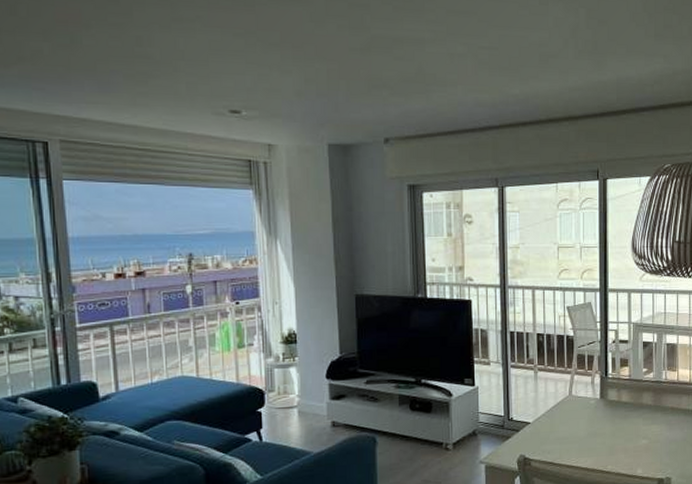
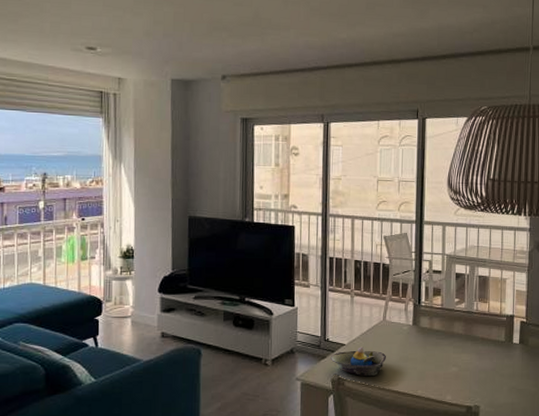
decorative bowl: none [515,424,575,455] -> present [330,347,387,376]

